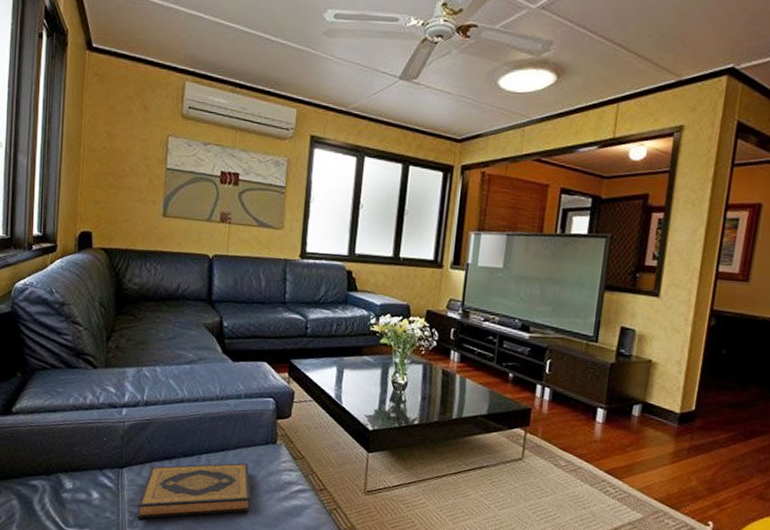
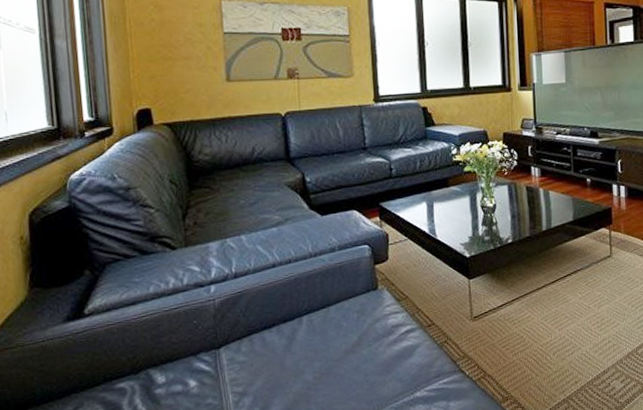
hardback book: present [136,463,251,519] -> none [240,316,361,398]

